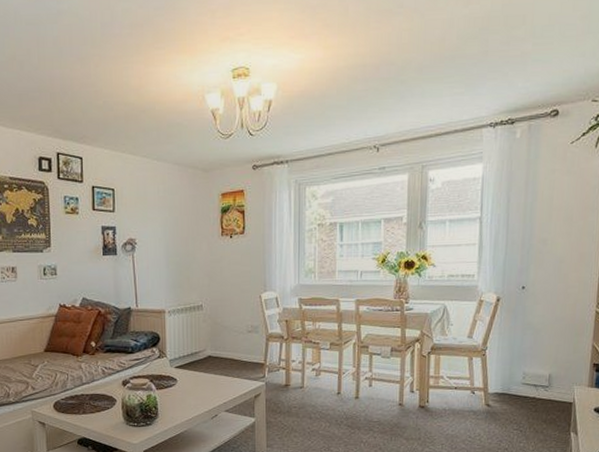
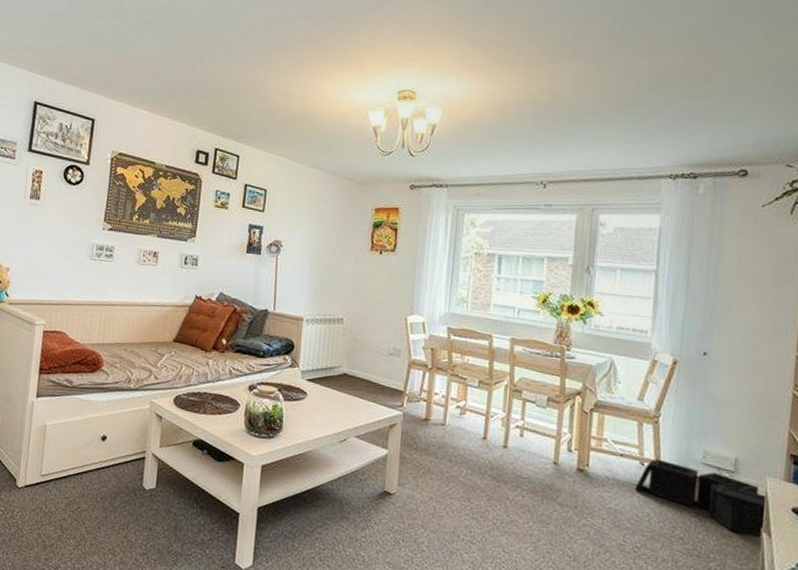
storage bin: none [467,386,574,438] -> present [634,458,767,540]

